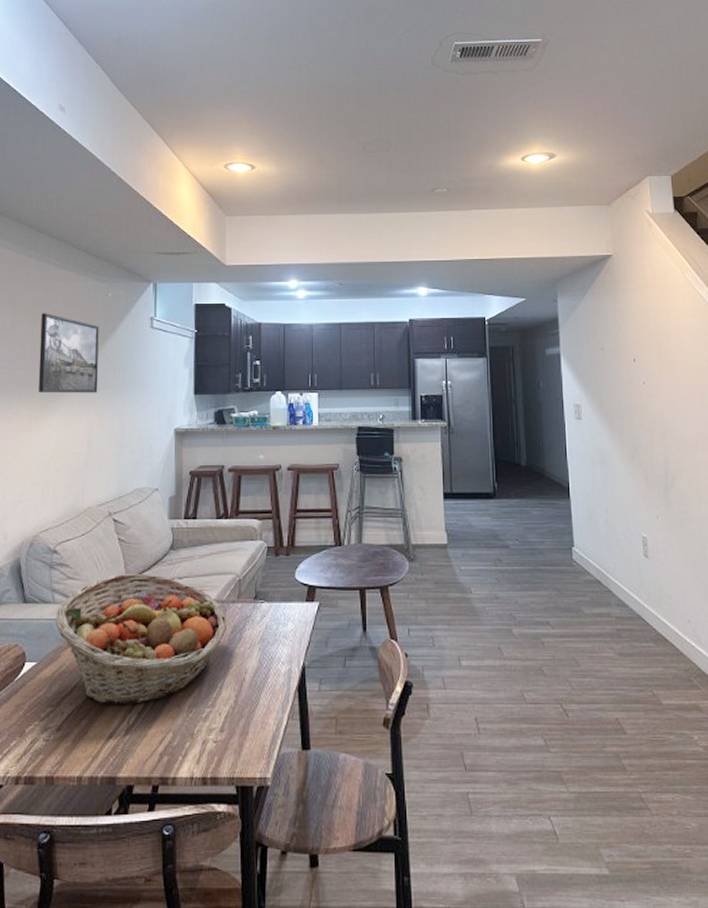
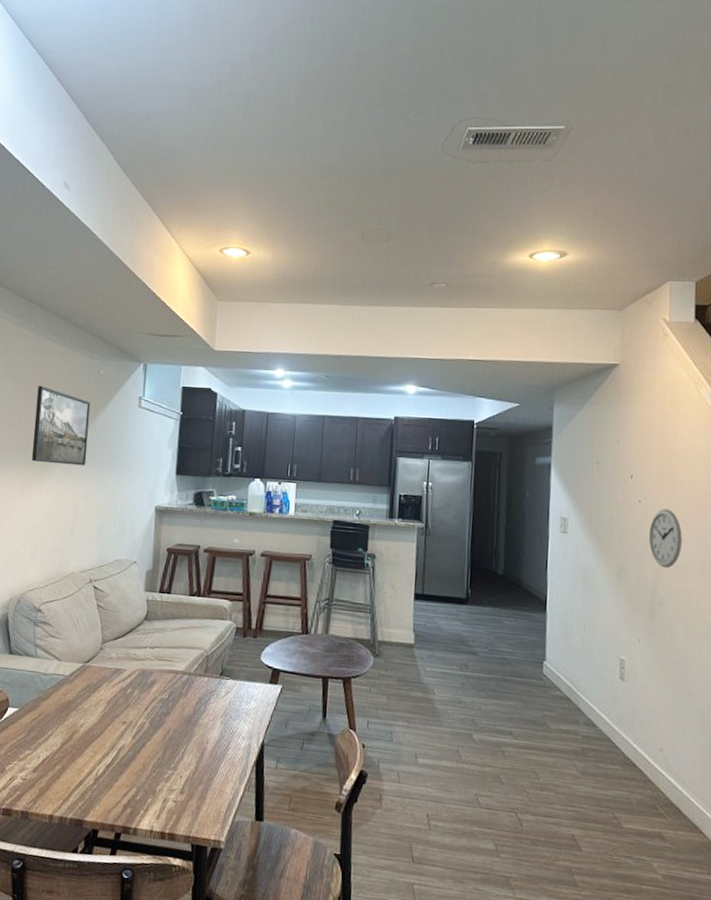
fruit basket: present [55,573,228,706] -> none [36,637,194,759]
wall clock: none [655,388,686,445] -> present [648,509,682,569]

